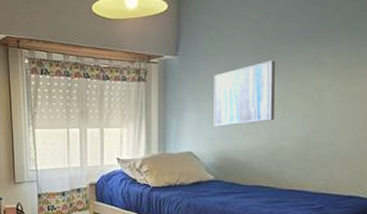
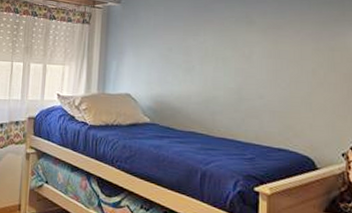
wall art: present [214,60,276,127] -> none [151,15,210,72]

